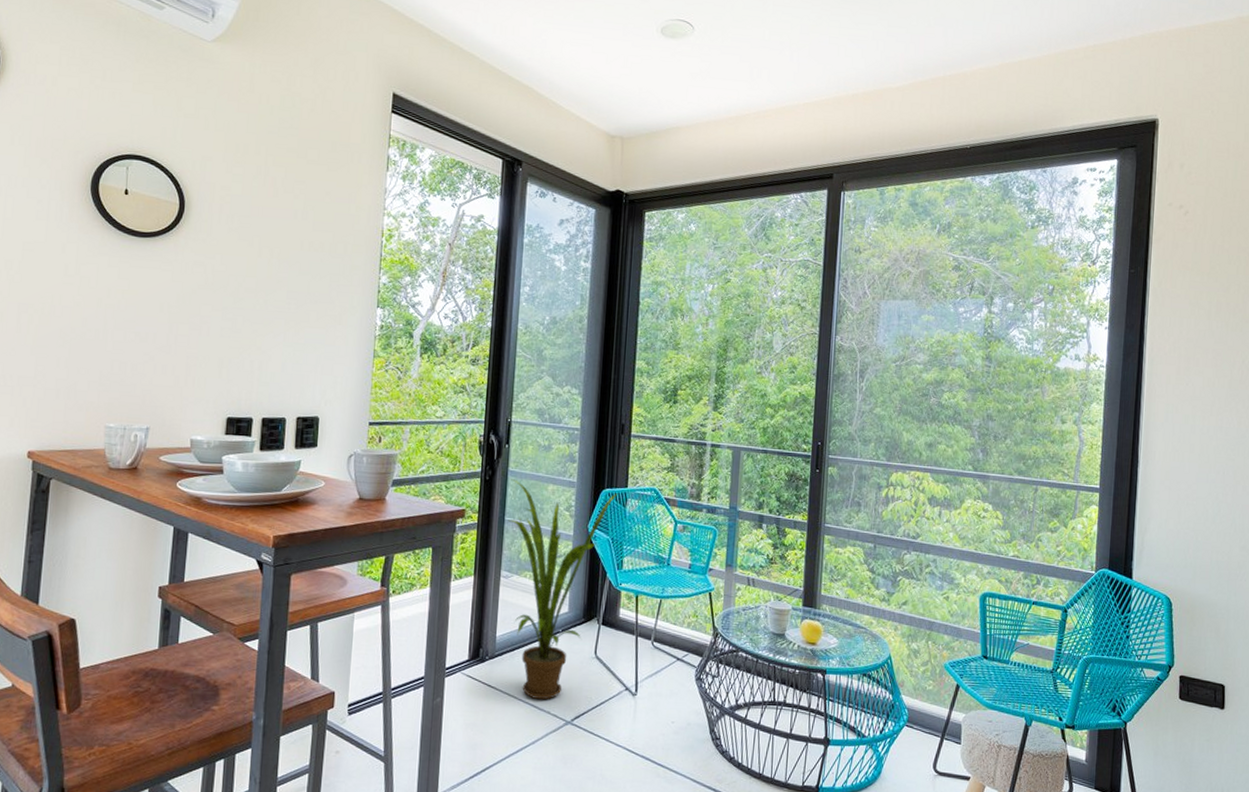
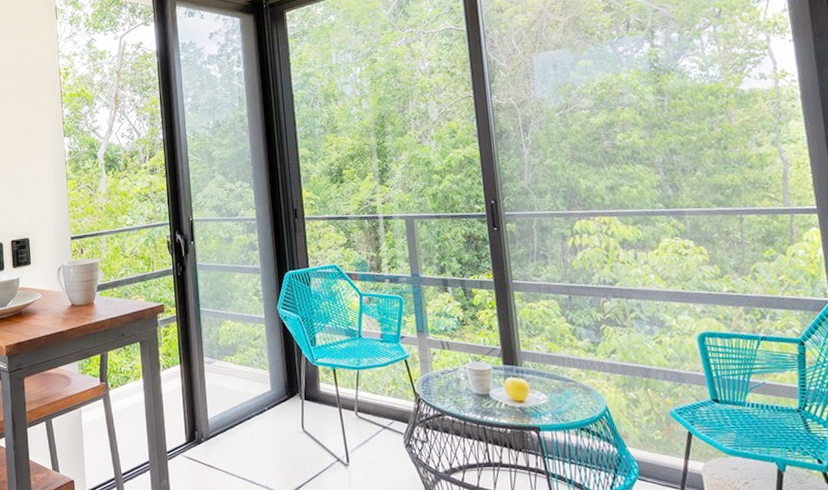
house plant: present [508,479,619,700] -> none [200,272,301,476]

